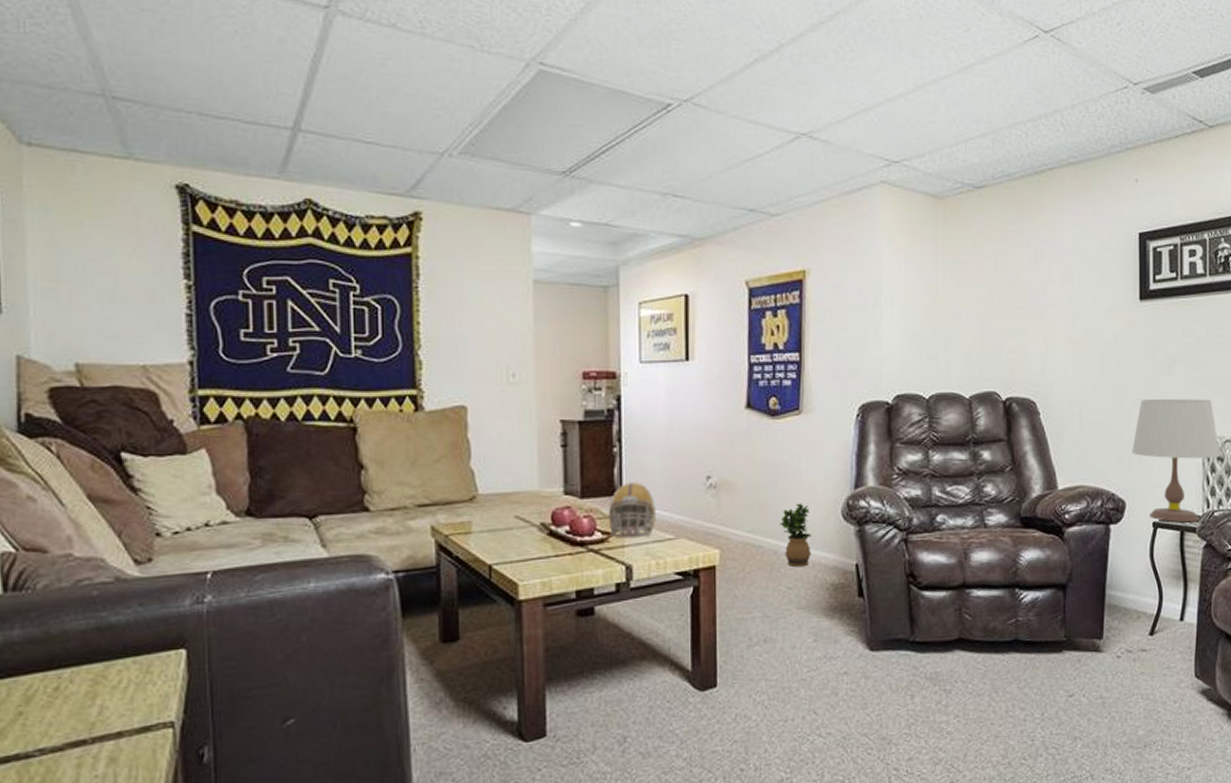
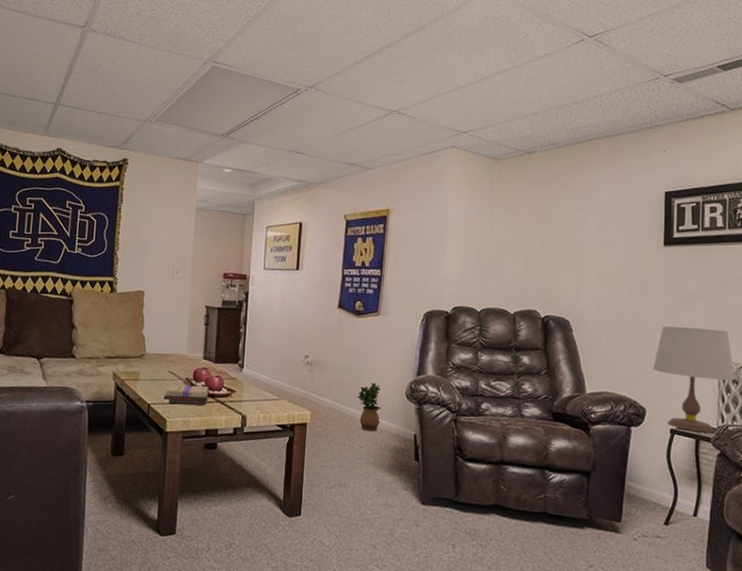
books: none [511,531,576,562] -> present [163,384,209,406]
football helmet: present [608,482,657,539] -> none [232,355,267,396]

